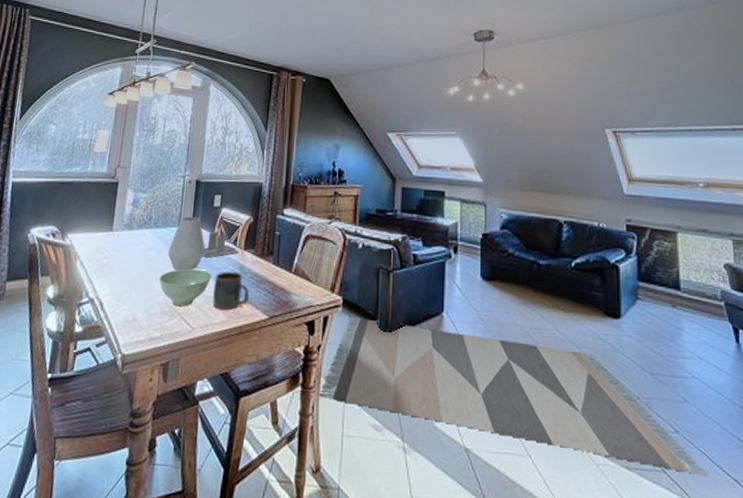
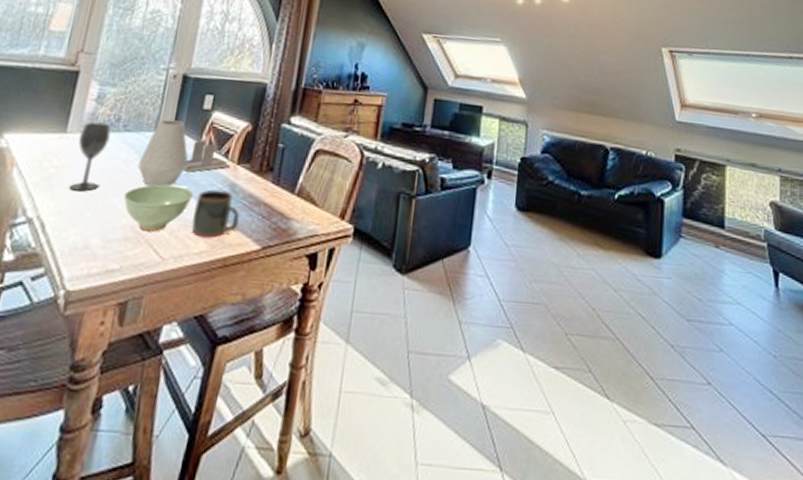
wine glass: none [118,221,145,277] -> present [70,122,111,192]
rug: present [319,316,711,477] -> none [315,249,739,433]

